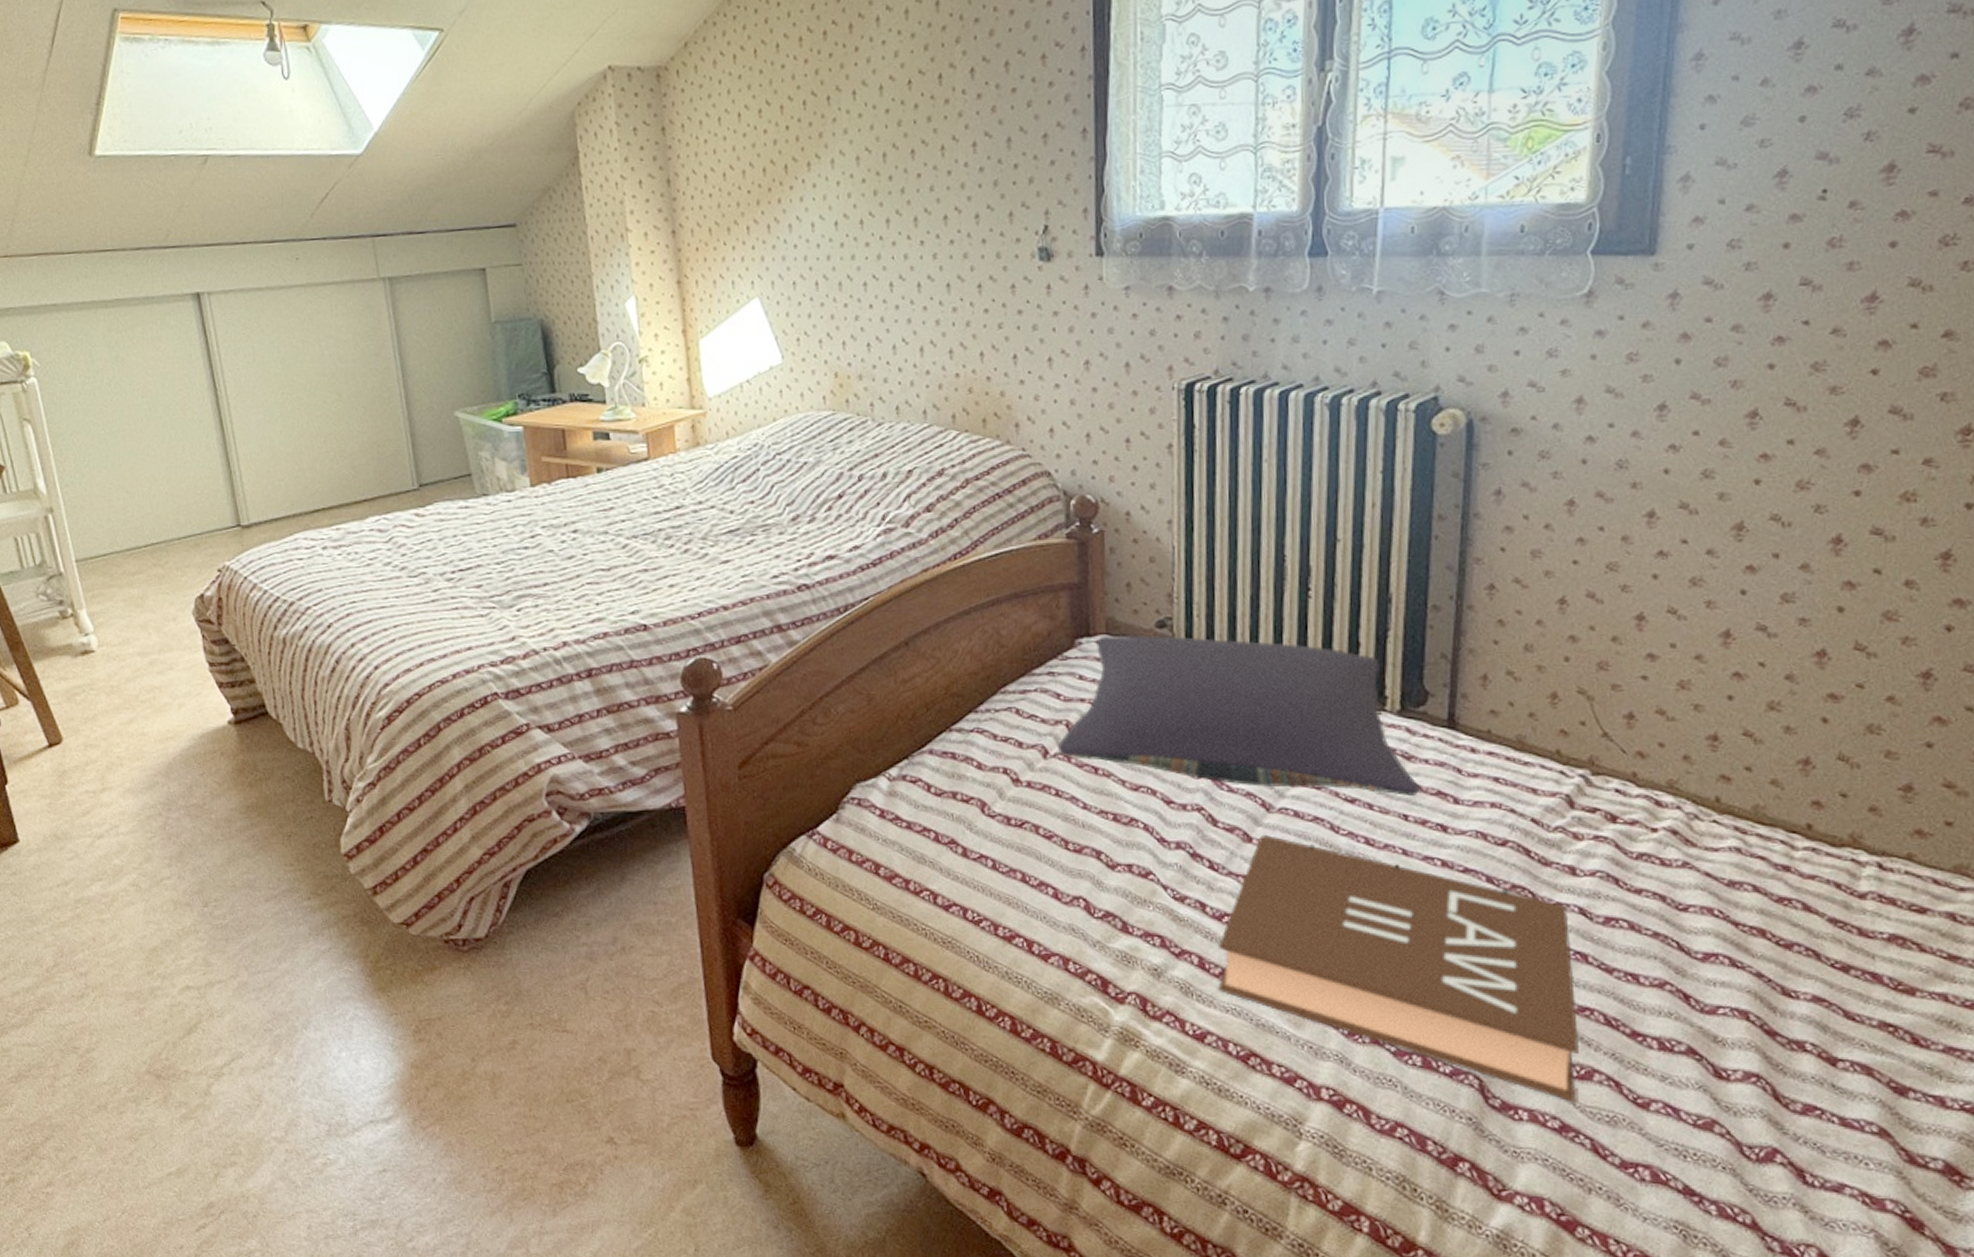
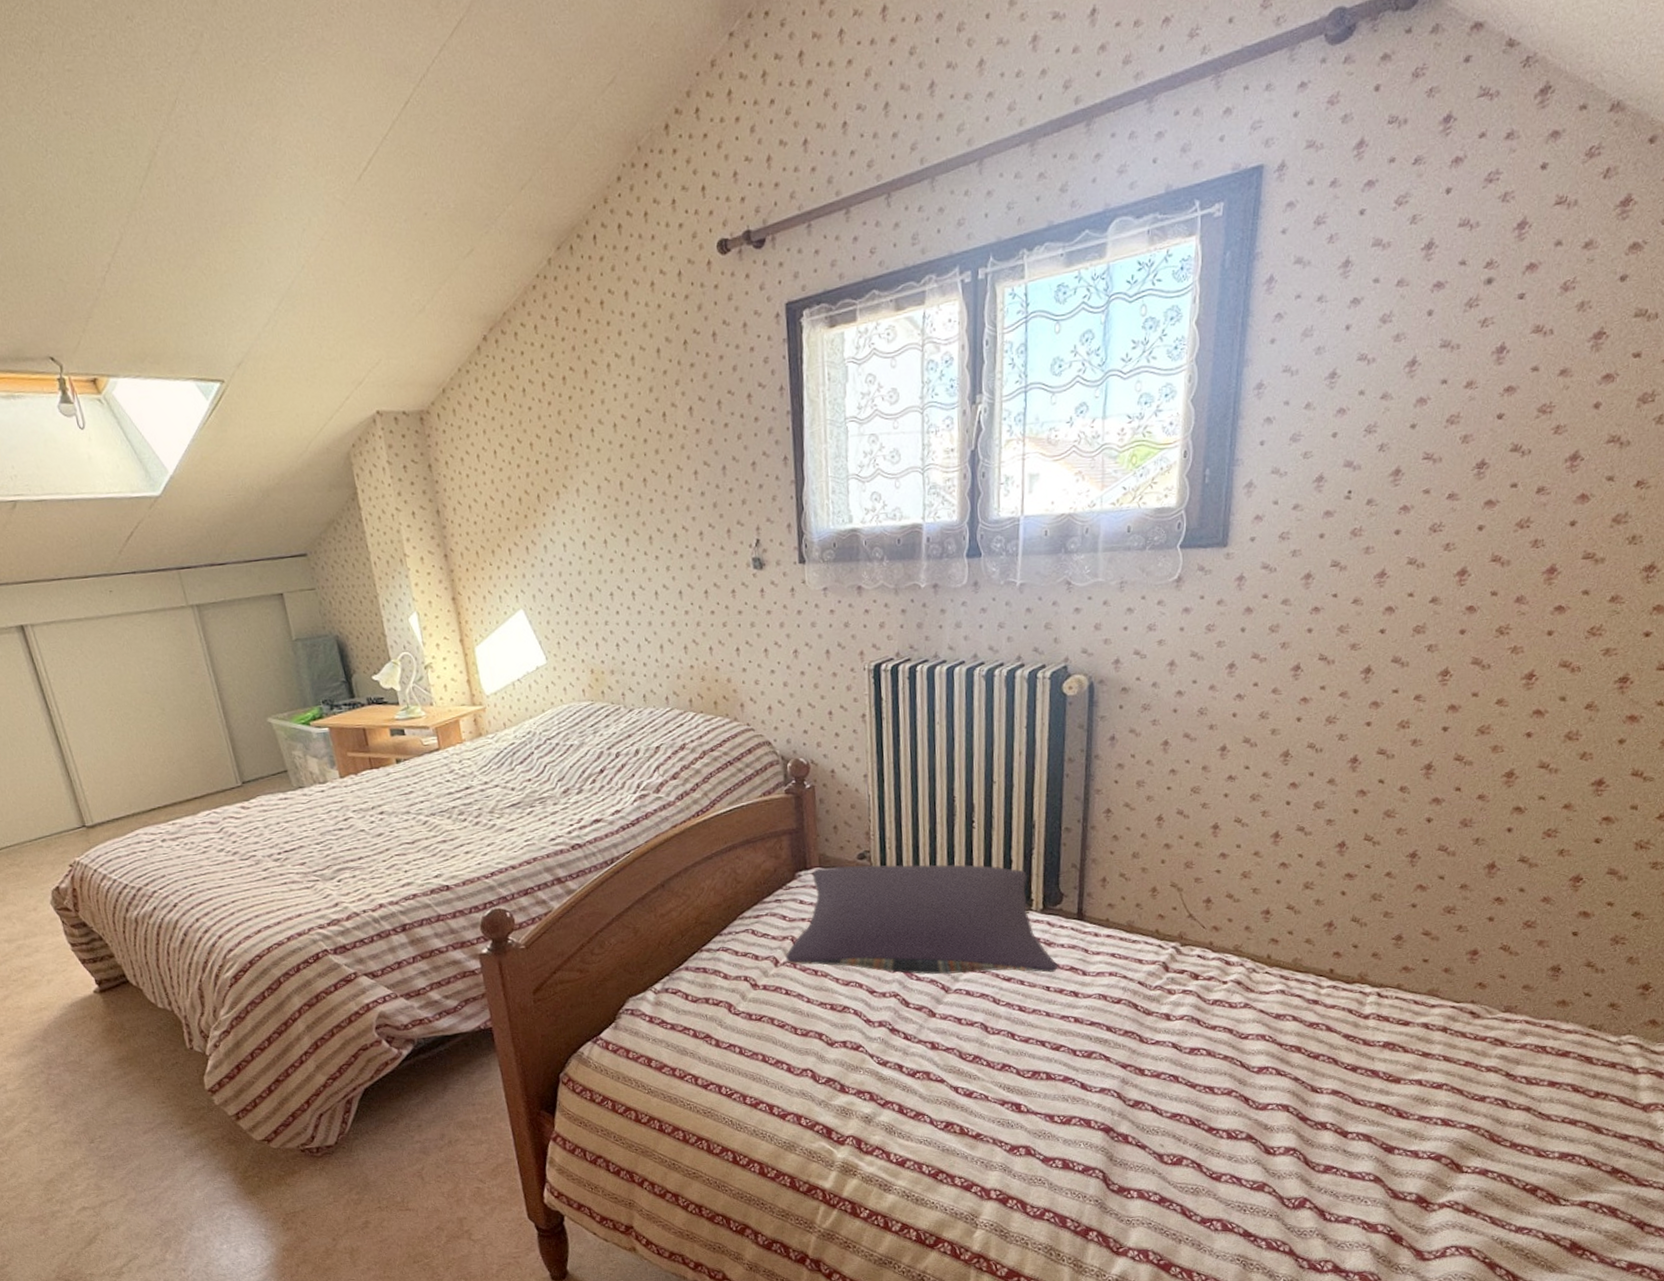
book: present [1217,834,1579,1103] -> none [913,1009,1172,1182]

